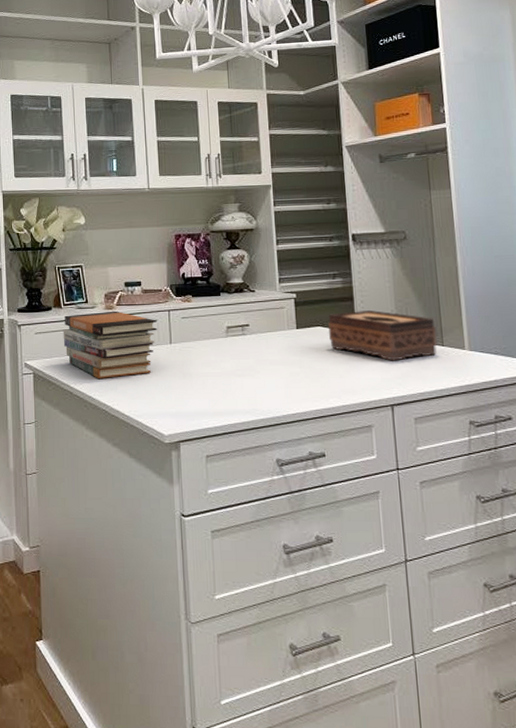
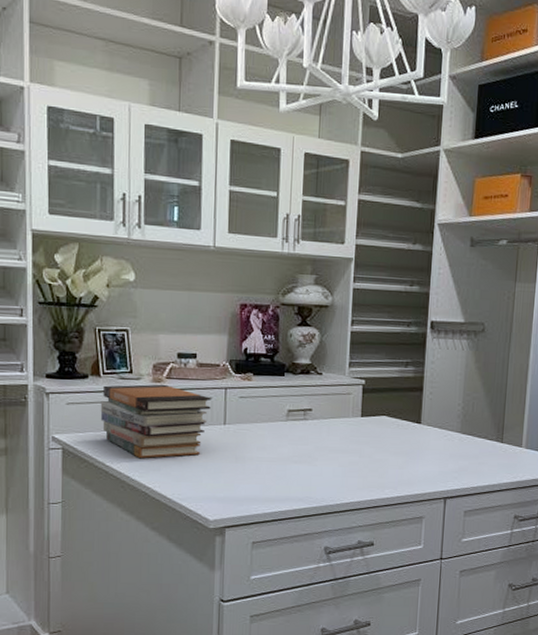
tissue box: present [328,310,437,361] -> none [393,402,499,455]

